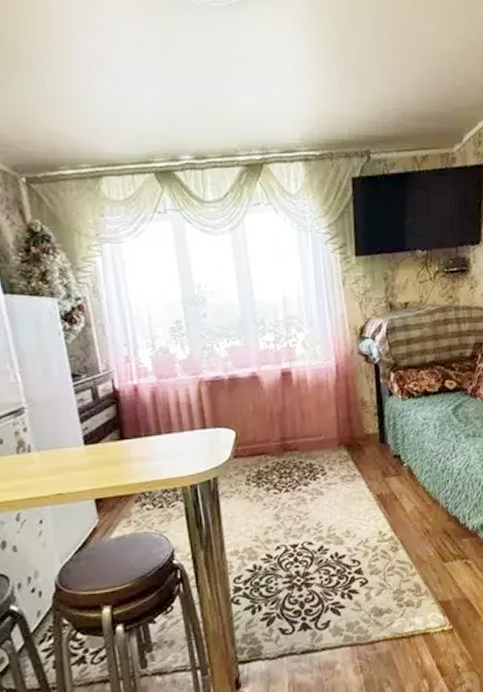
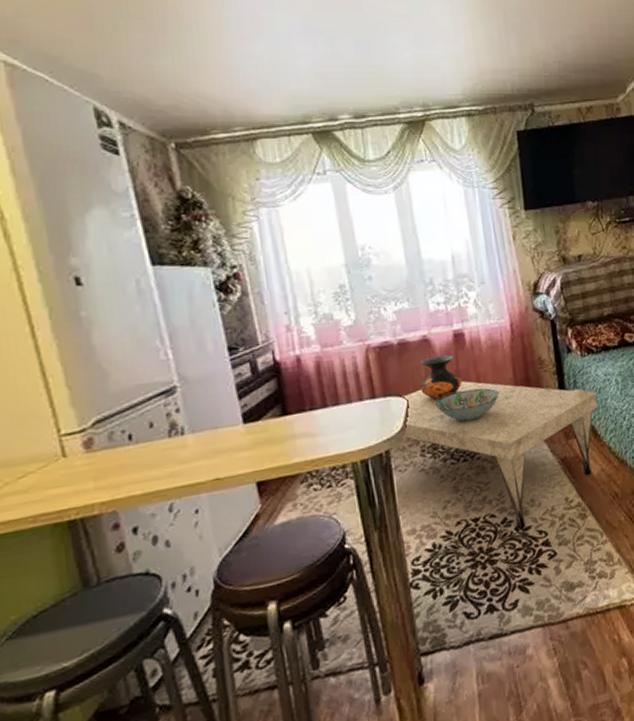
coffee table: none [229,417,416,558] -> present [402,381,599,530]
vase: none [248,391,288,433] -> present [420,354,463,400]
decorative bowl: none [261,424,322,455] -> present [435,388,499,422]

